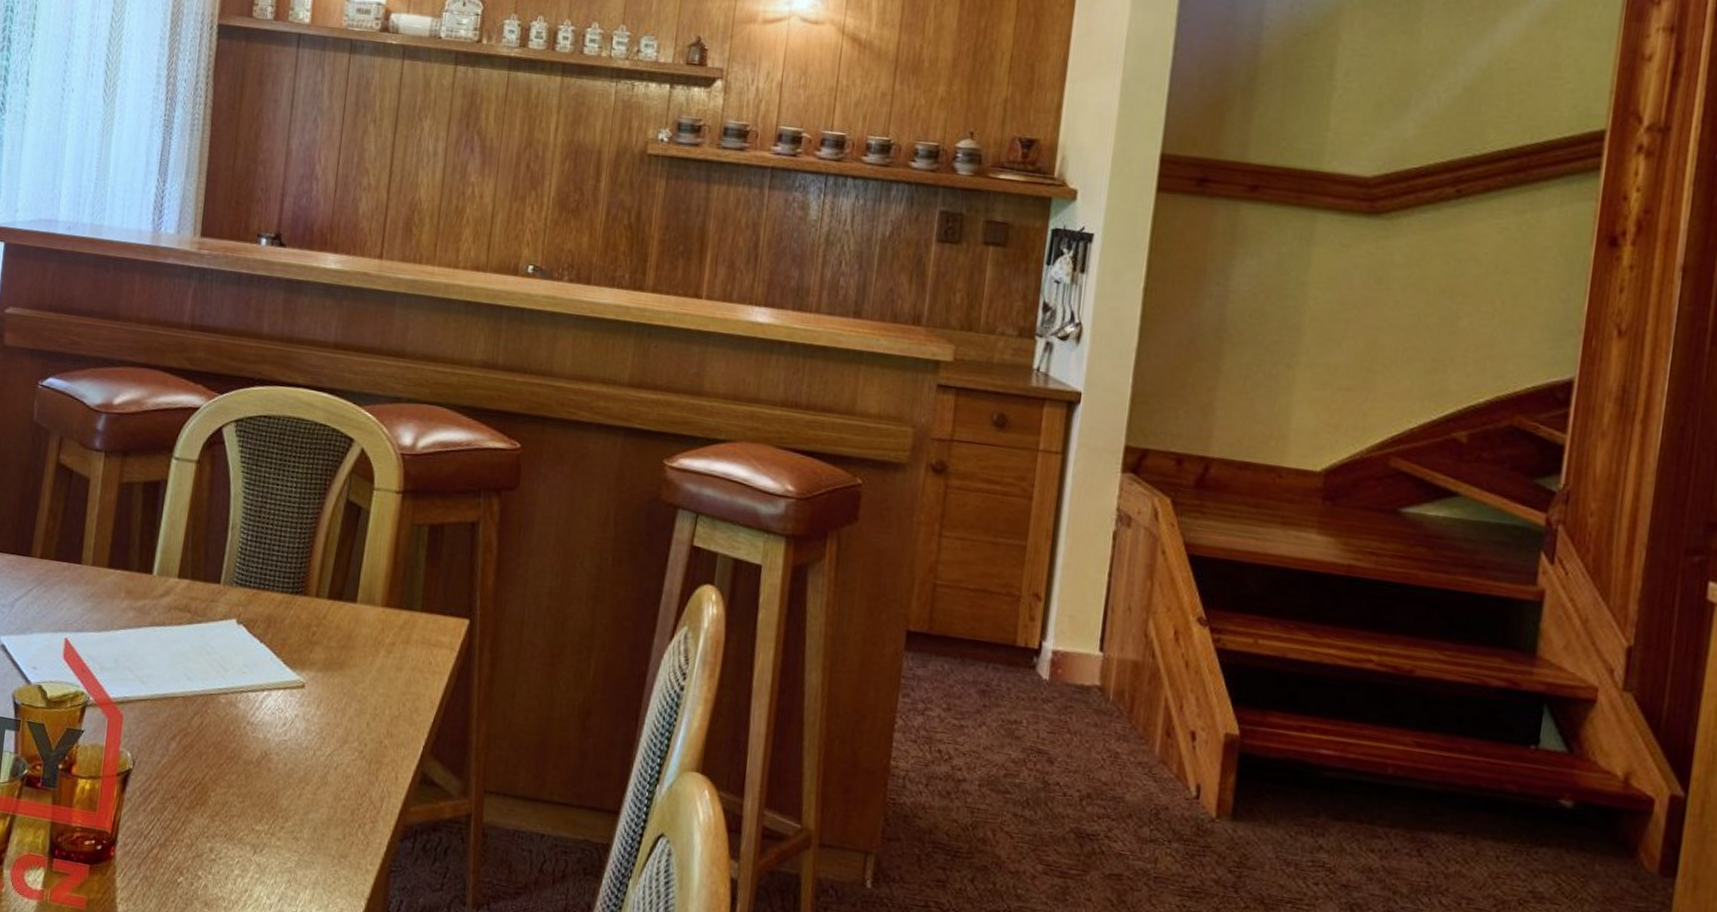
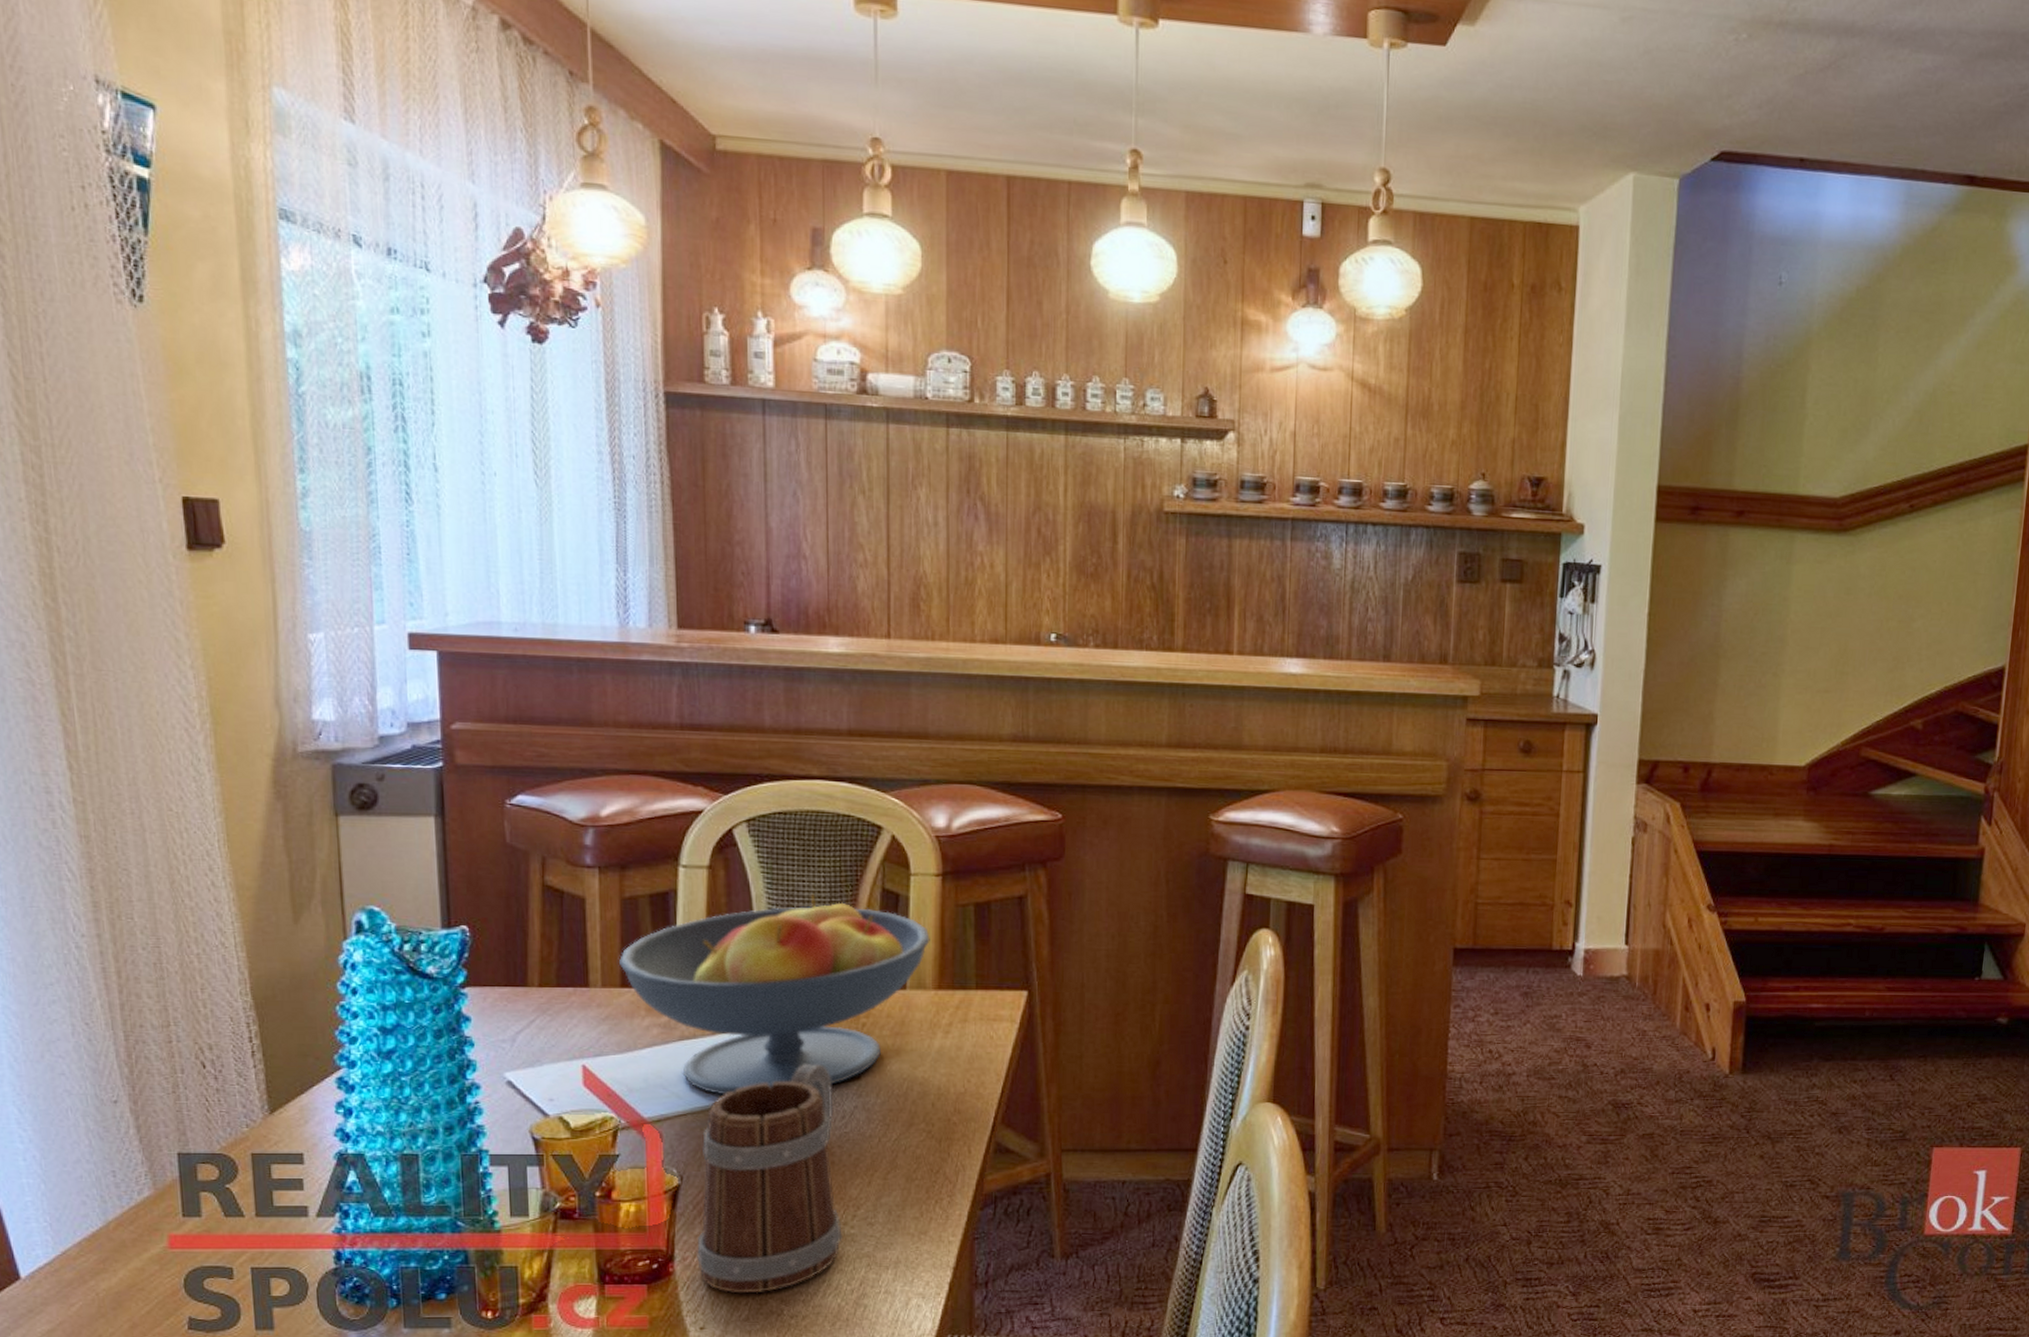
fruit bowl: none [109,497,385,690] -> present [619,893,930,1095]
mug: none [136,665,279,892] -> present [697,1064,842,1293]

